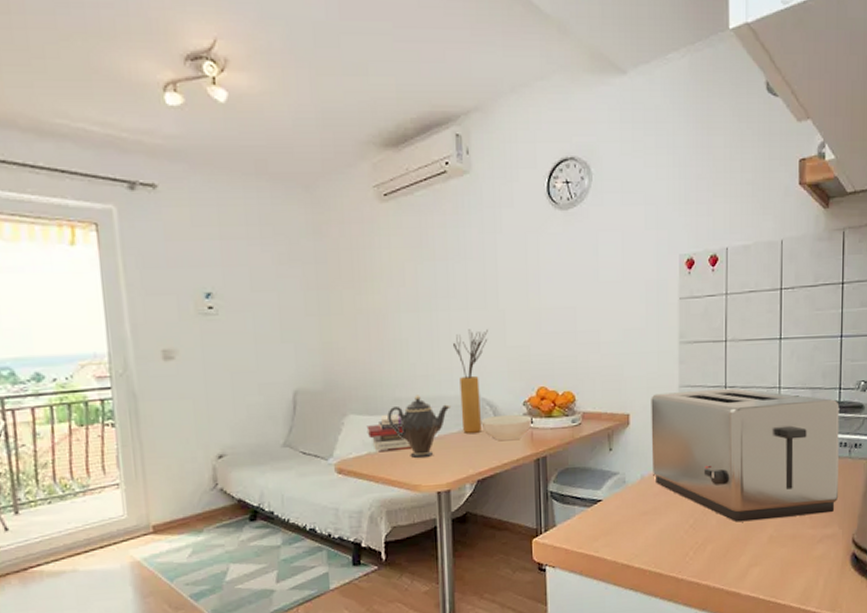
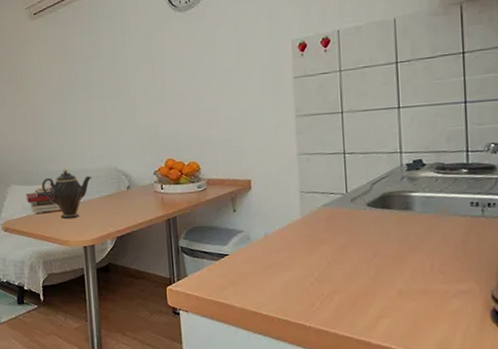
vase: present [453,329,488,433] -> none [93,114,122,199]
bowl: present [481,415,533,442] -> none [118,182,163,205]
toaster: present [651,388,840,522] -> none [270,154,472,276]

